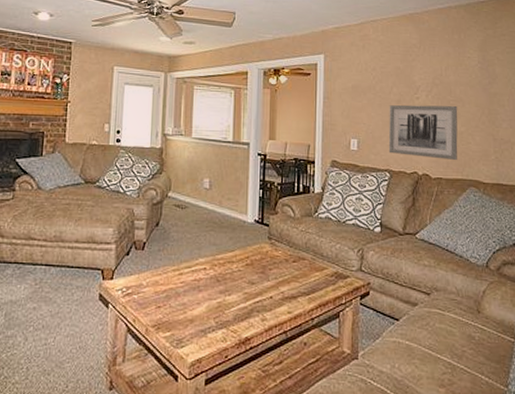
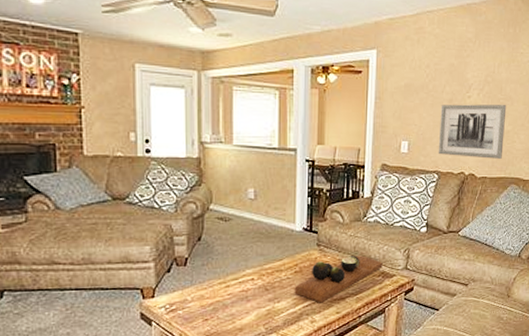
decorative tray: none [245,252,335,300] -> present [294,255,383,303]

